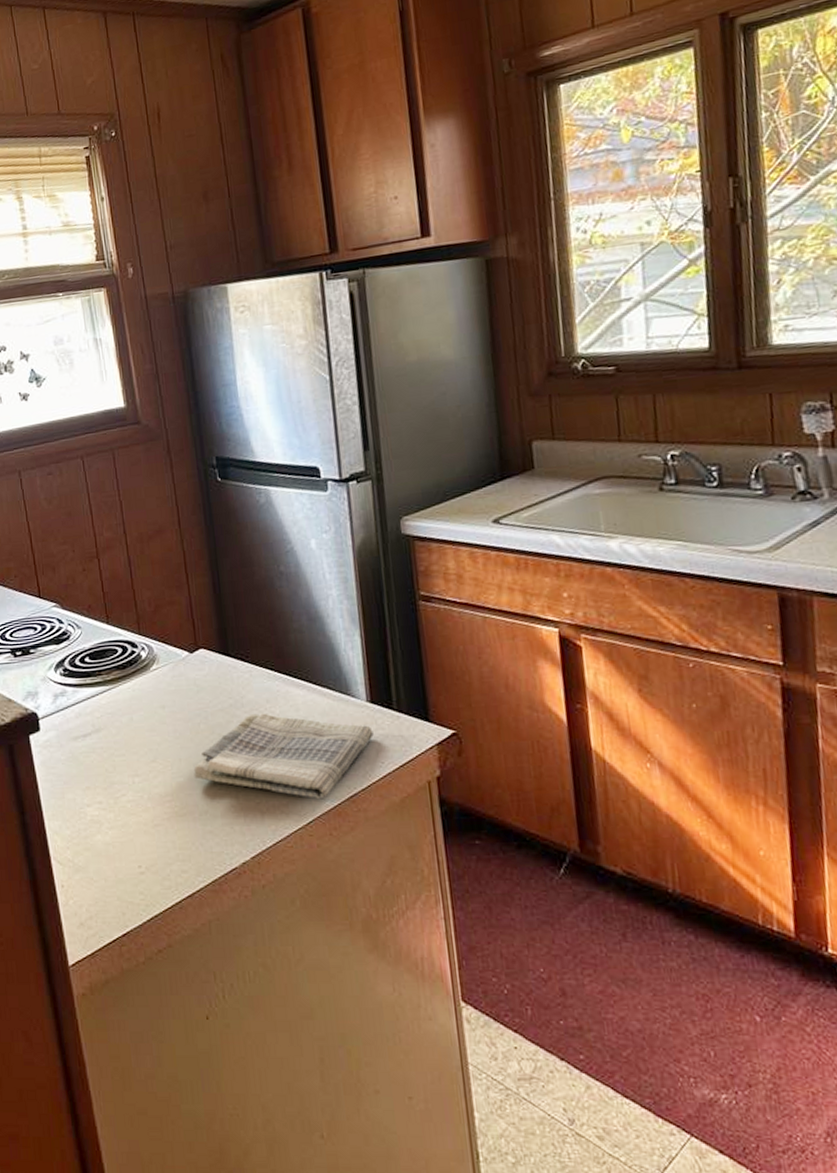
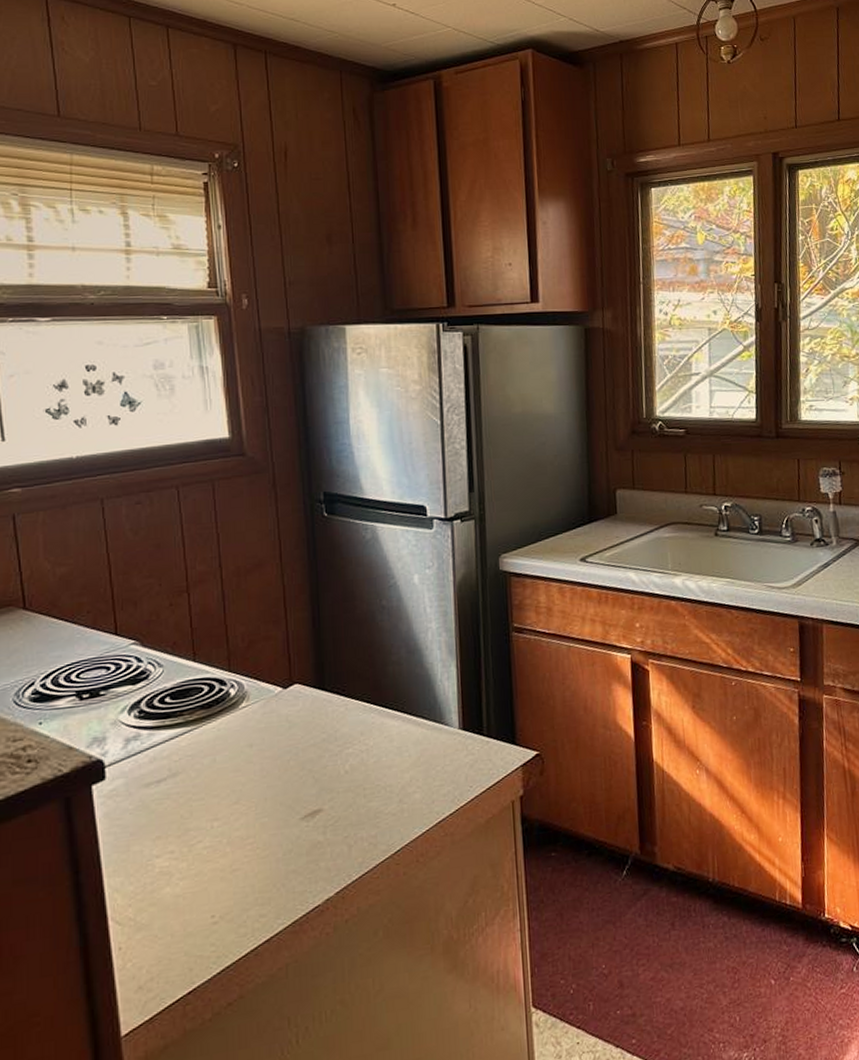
dish towel: present [193,713,374,800] -> none [279,745,464,828]

